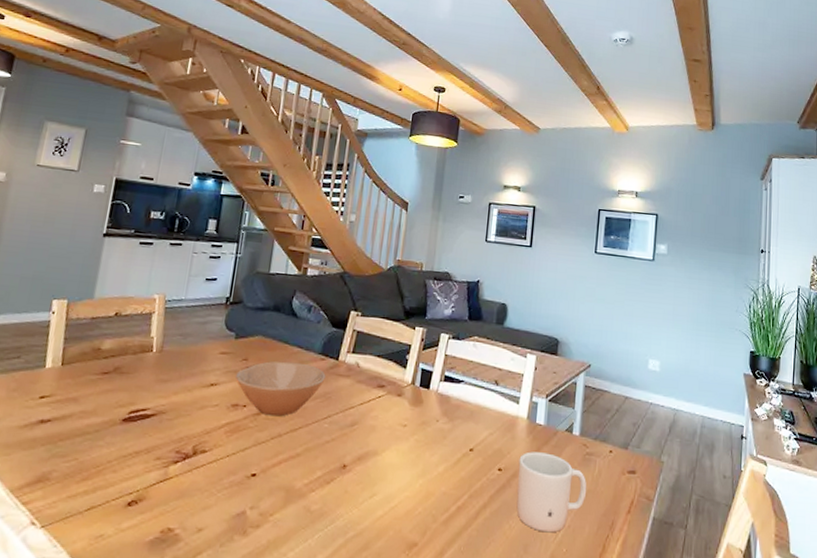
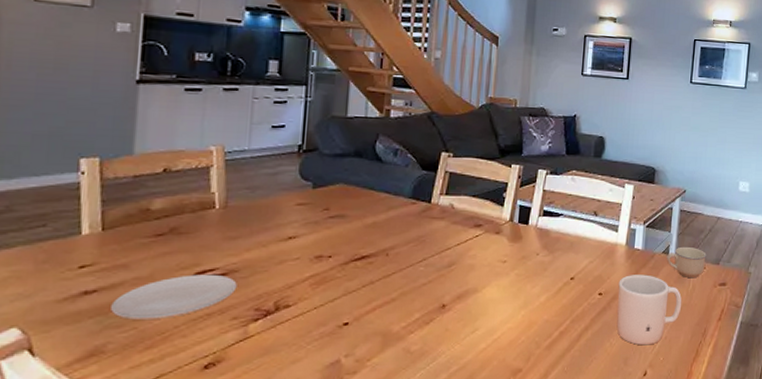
plate: none [59,412,164,453] -> present [111,274,237,321]
bowl: present [235,361,326,417] -> none [316,208,418,264]
cup: none [570,425,614,462] -> present [666,246,707,279]

